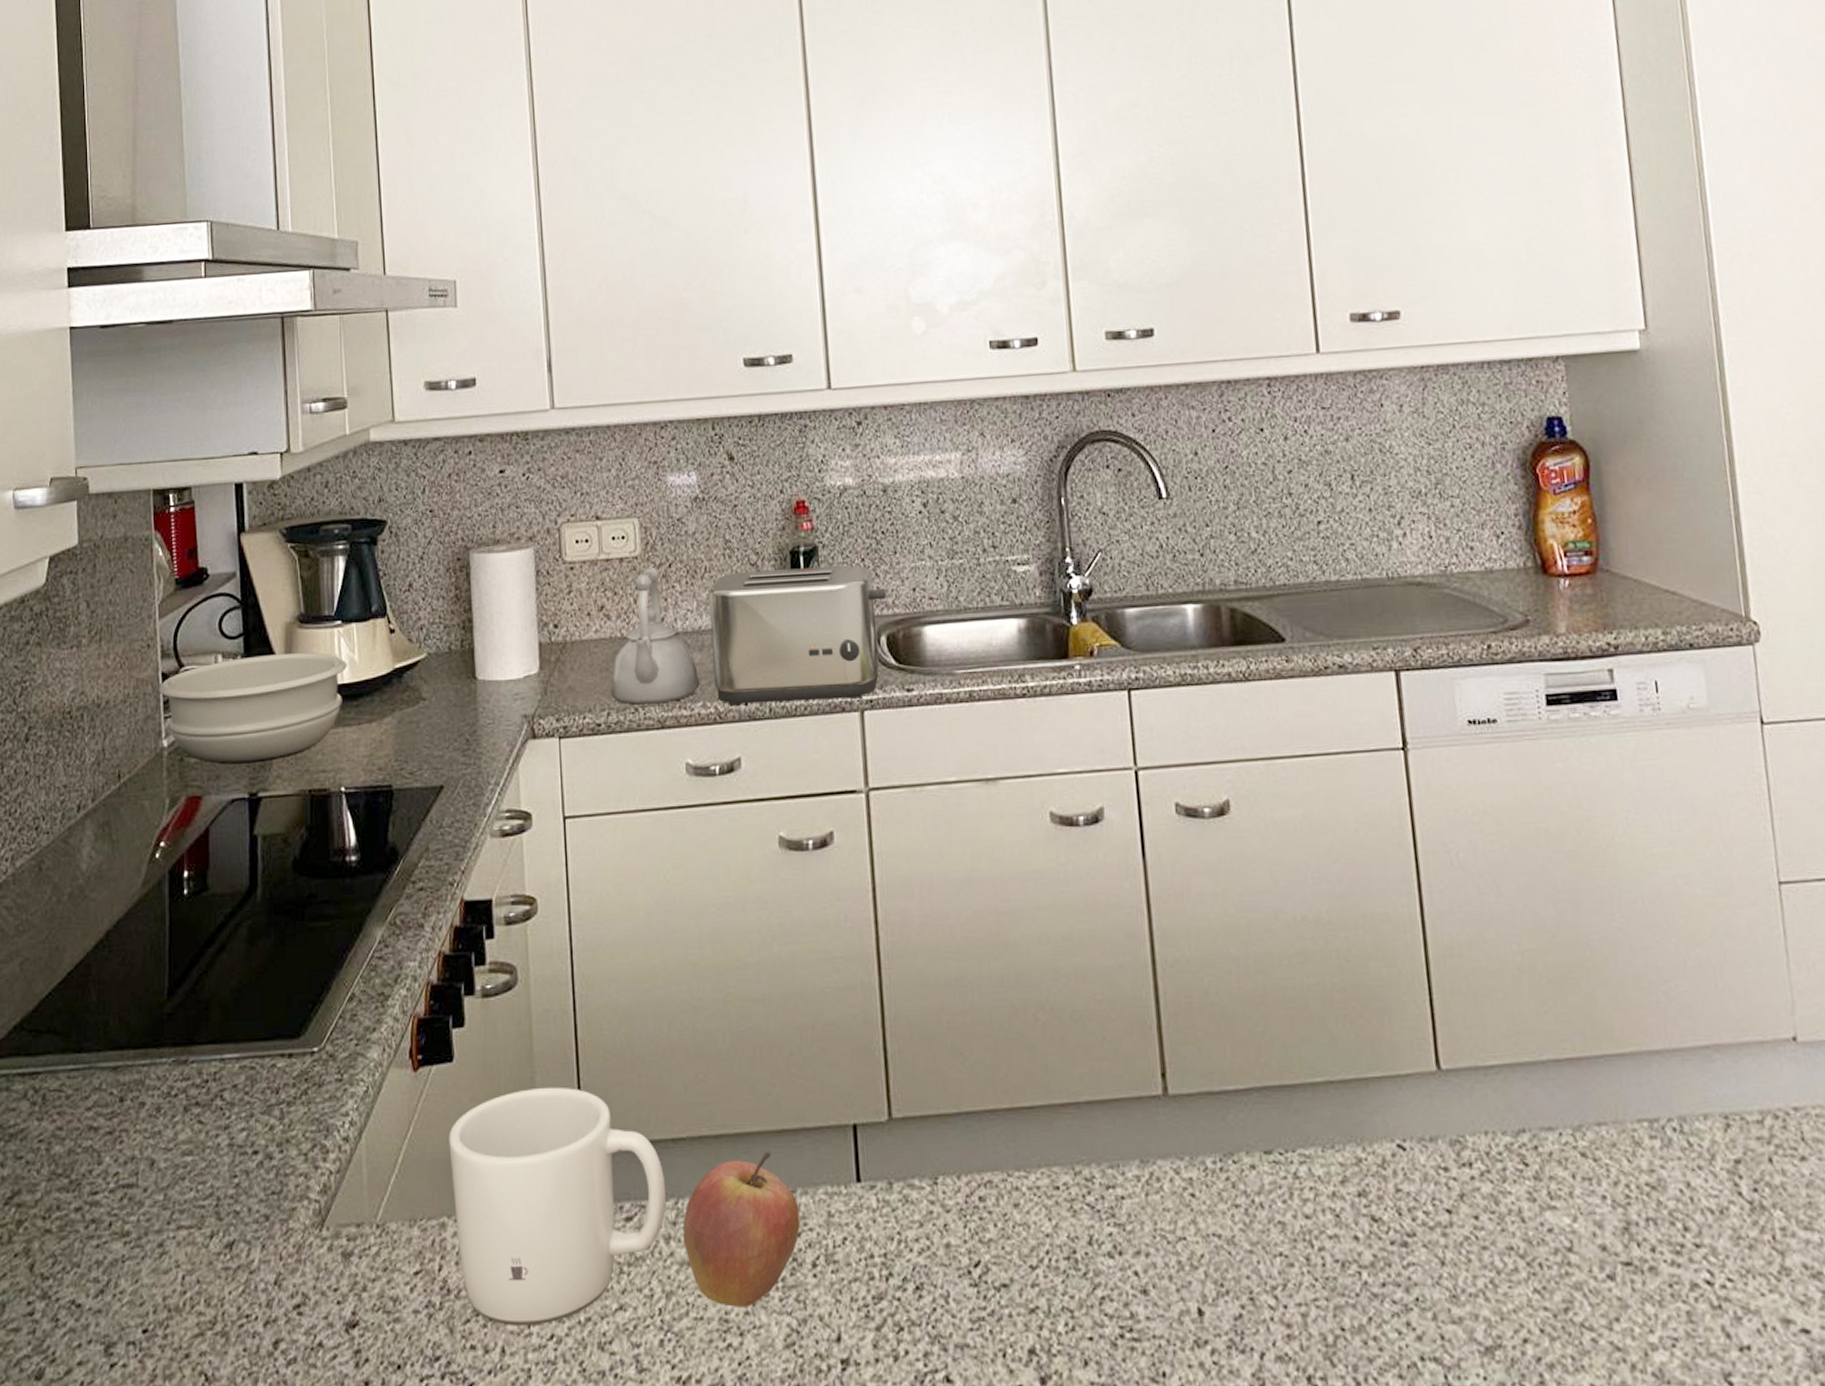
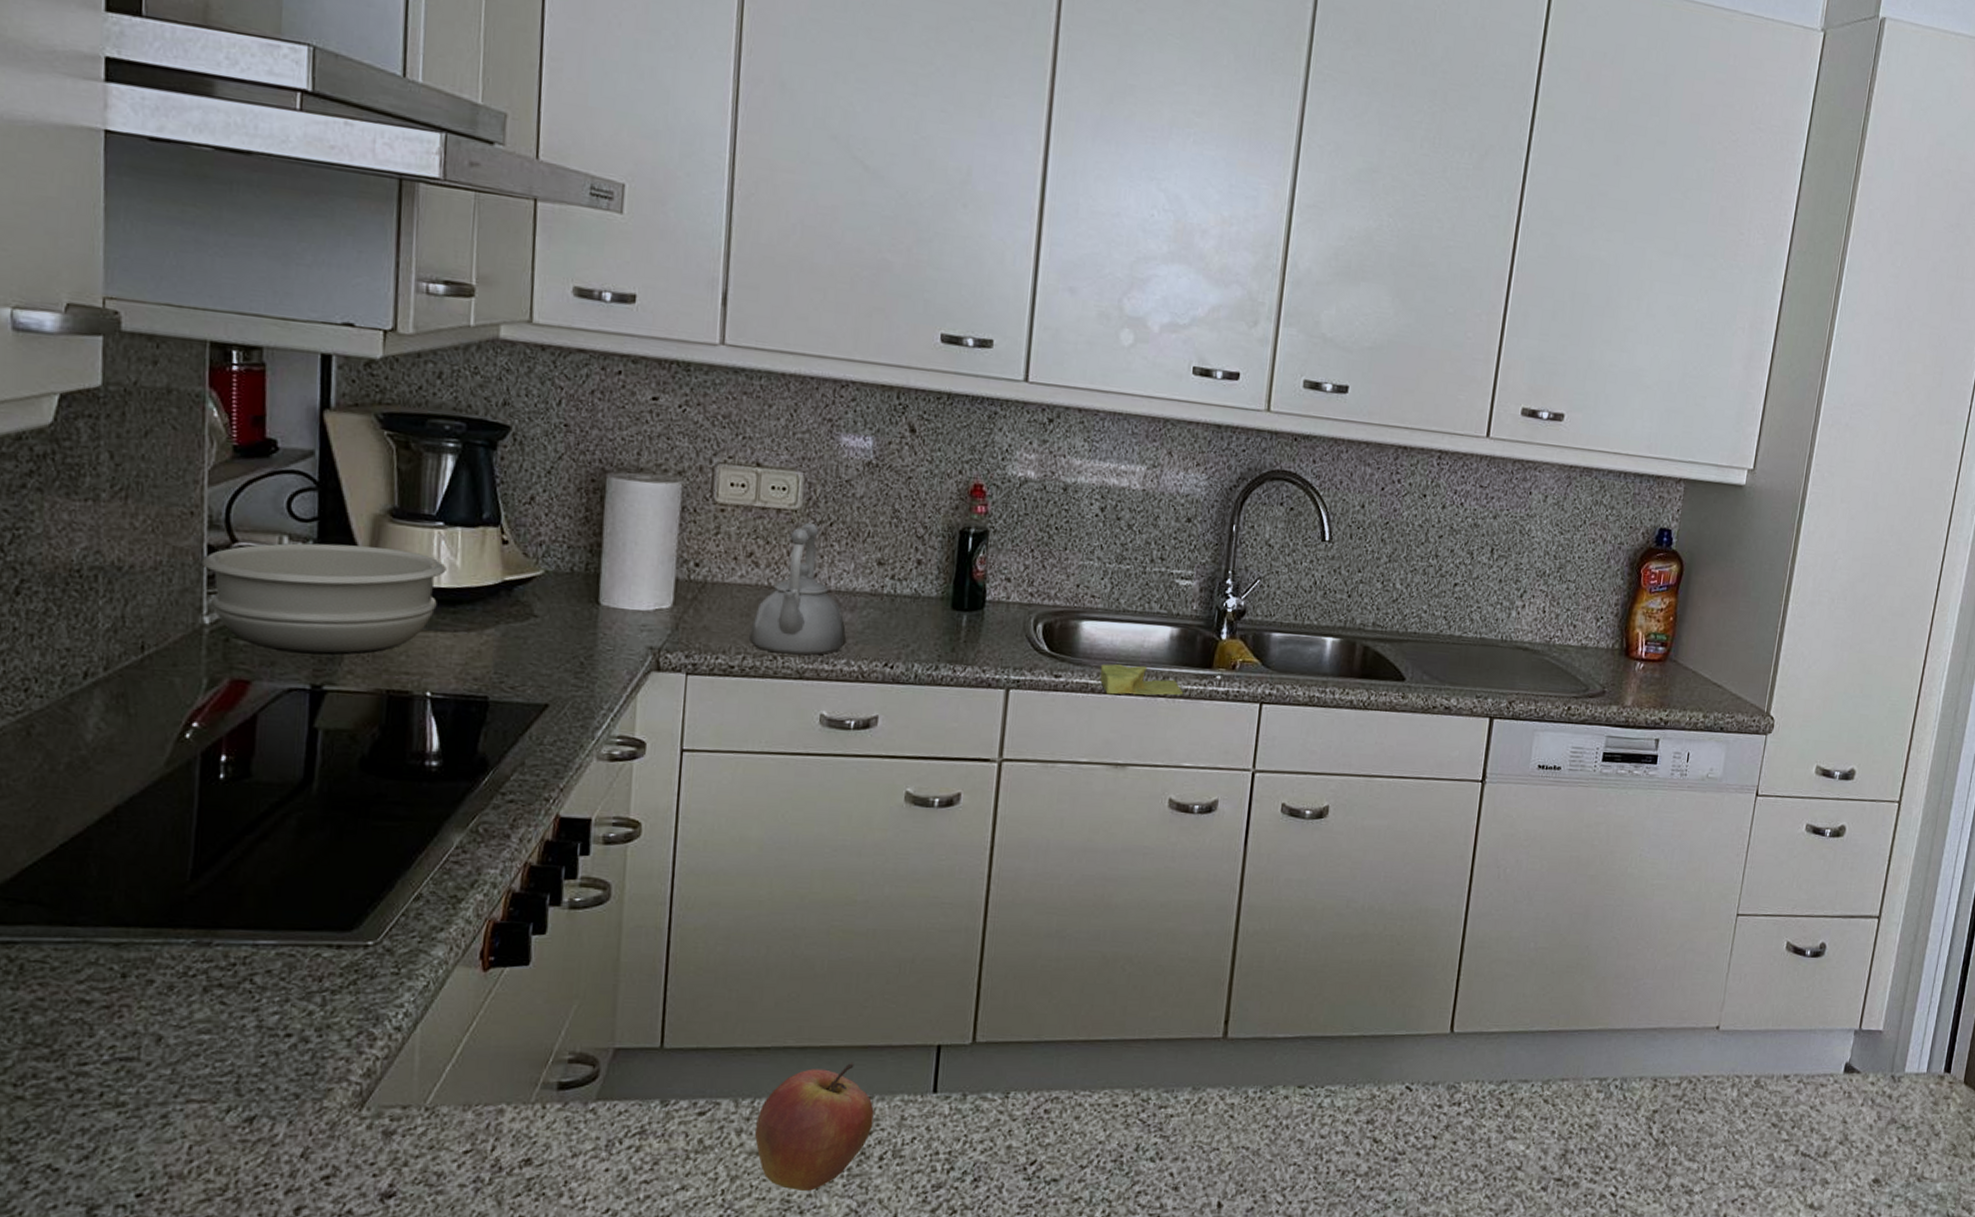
mug: present [449,1086,667,1326] -> none [515,994,745,1201]
toaster: present [708,565,886,705] -> none [861,542,1050,677]
sponge: none [951,666,1043,703] -> present [1100,663,1184,696]

